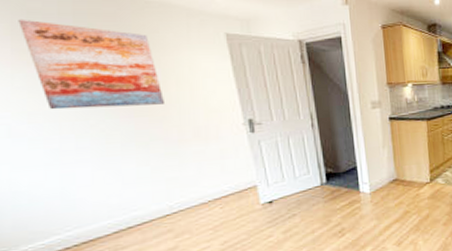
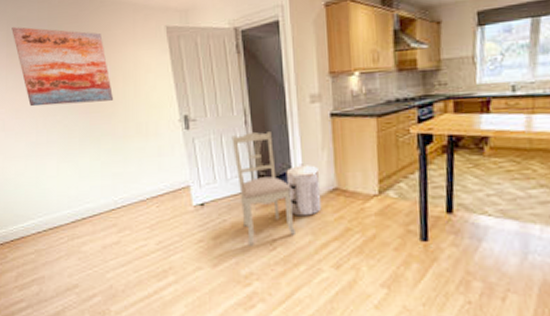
dining chair: none [299,133,362,236] -> present [231,132,295,246]
waste bin: none [352,160,384,205] -> present [286,163,322,216]

